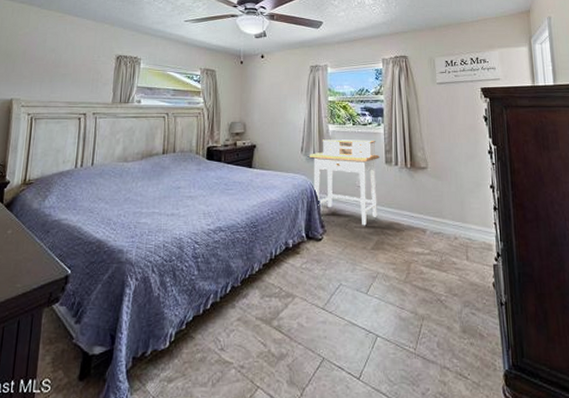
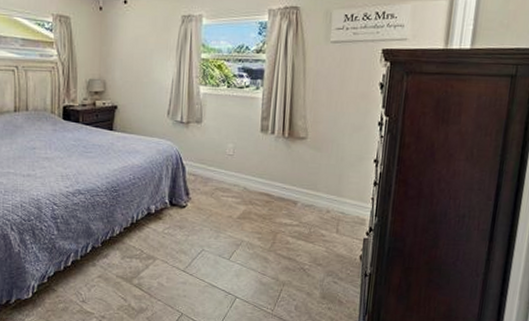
desk: present [310,139,380,226] -> none [177,102,255,195]

